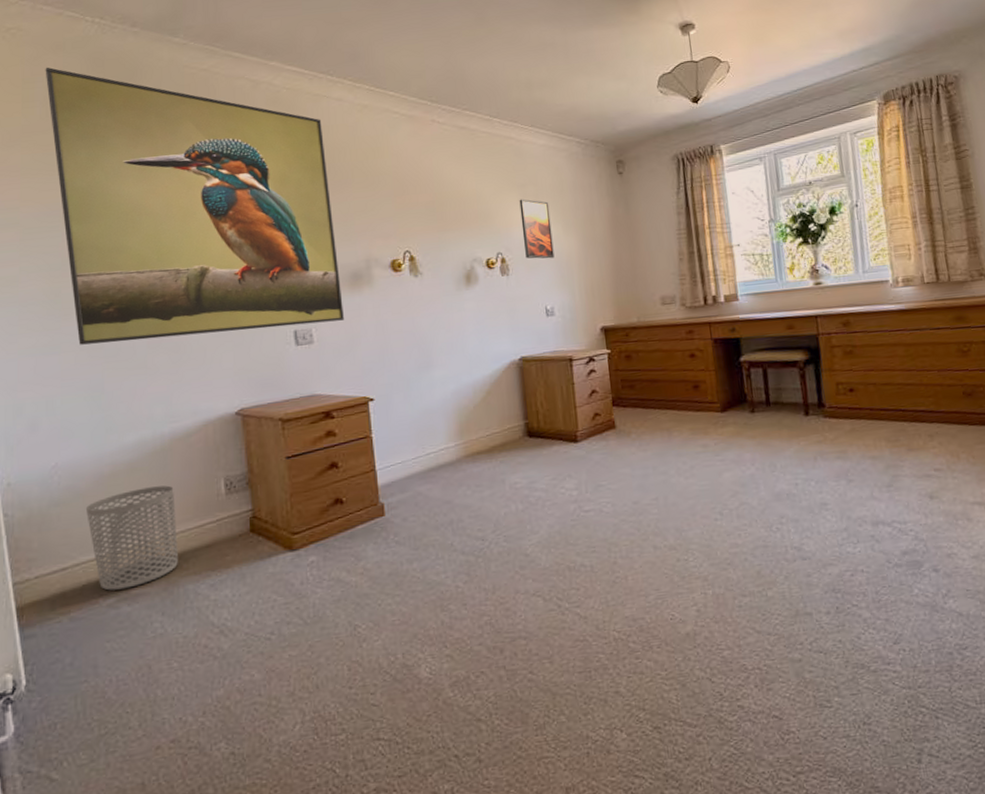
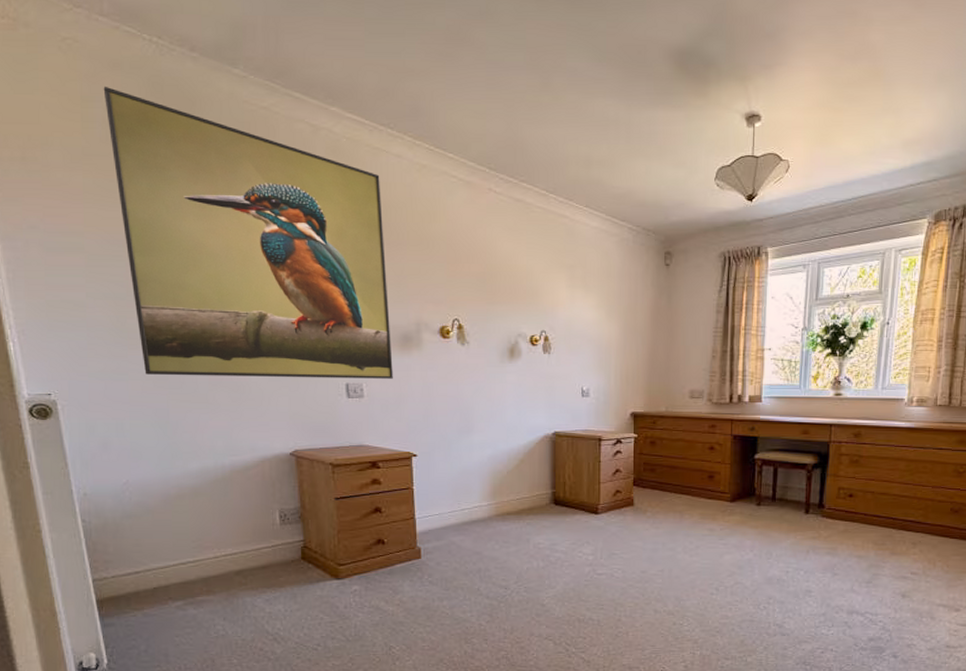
waste bin: present [85,485,178,591] -> none [154,511,237,595]
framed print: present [519,199,555,259] -> none [567,280,595,342]

